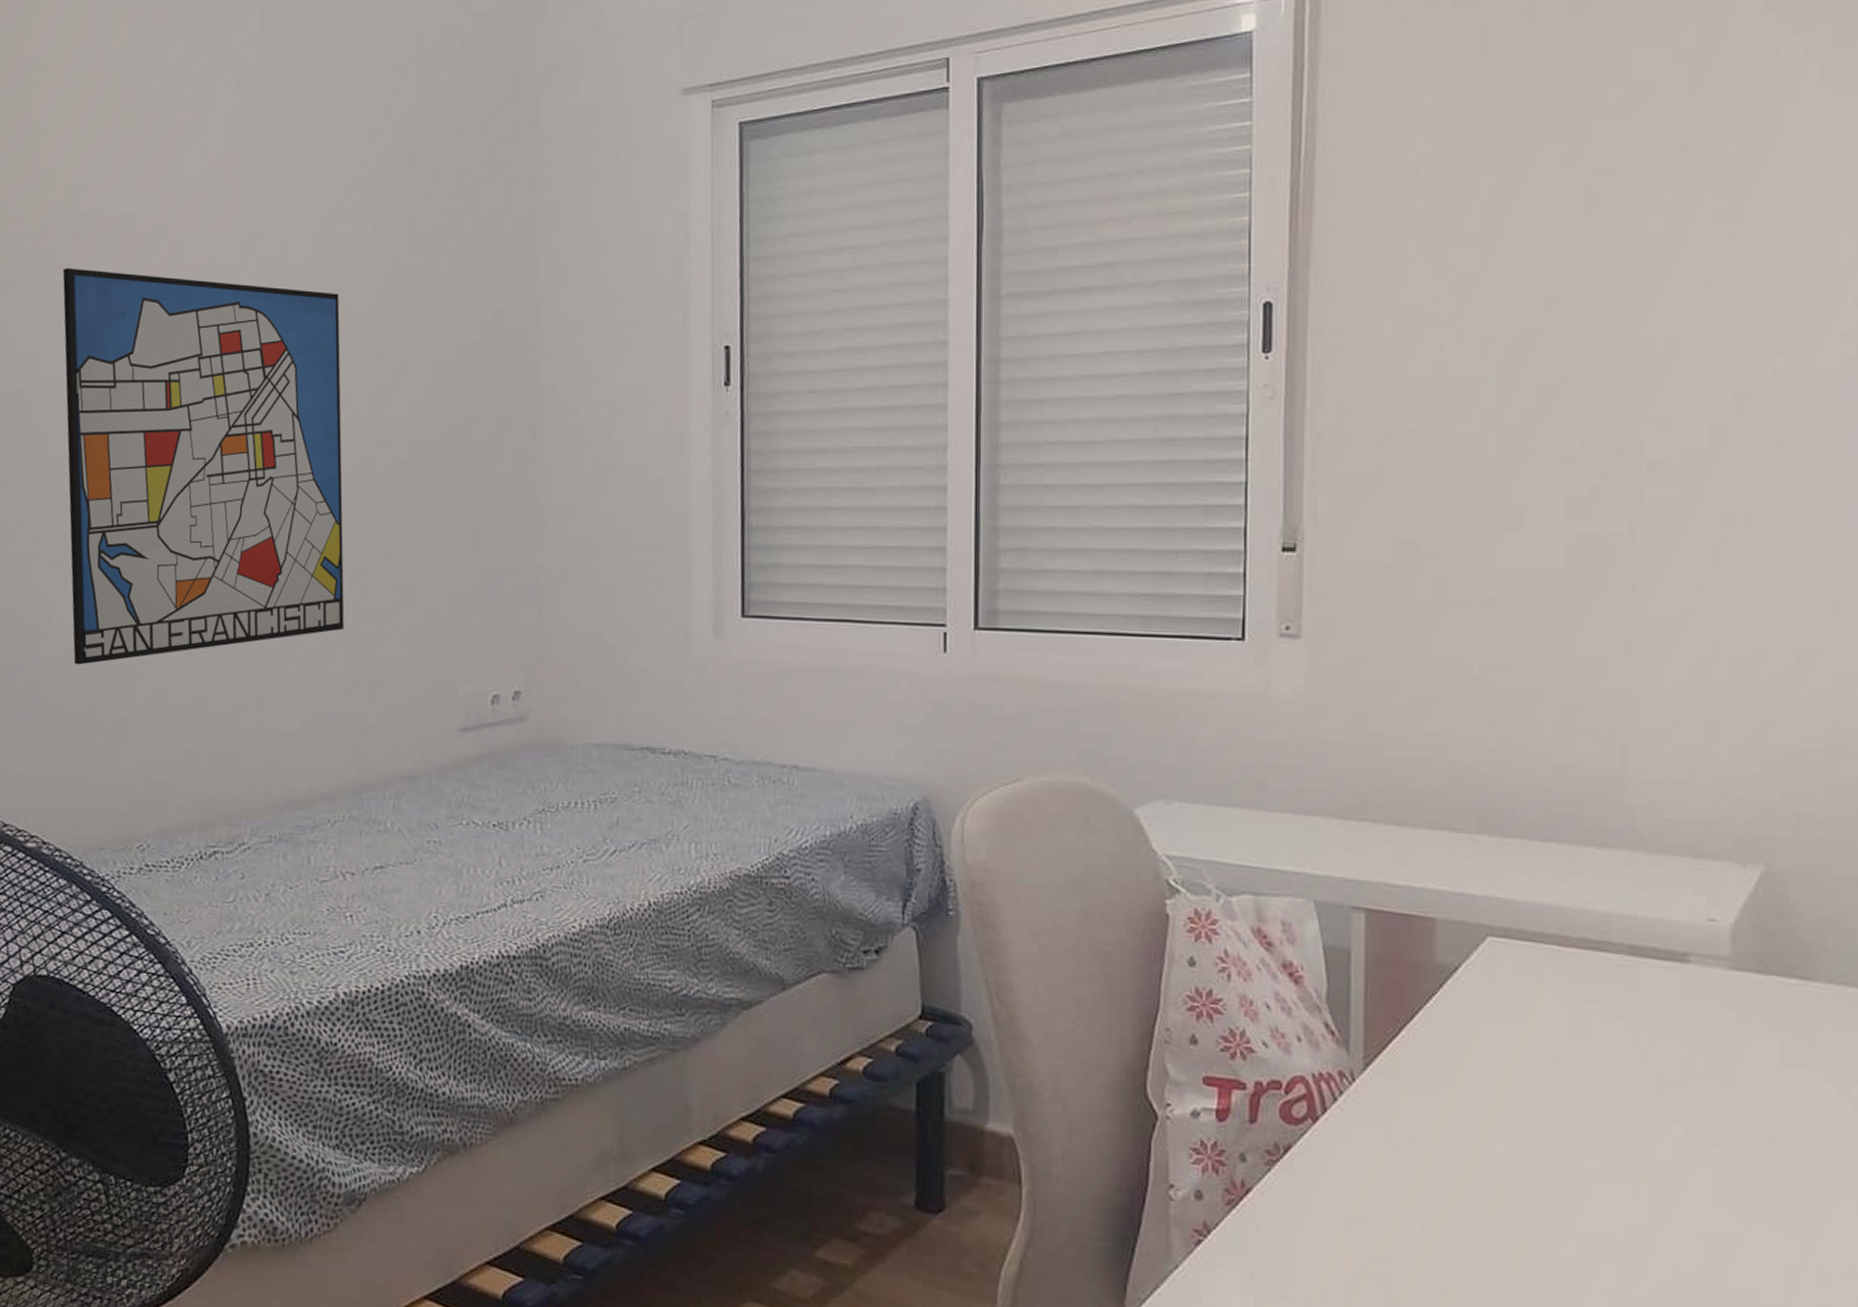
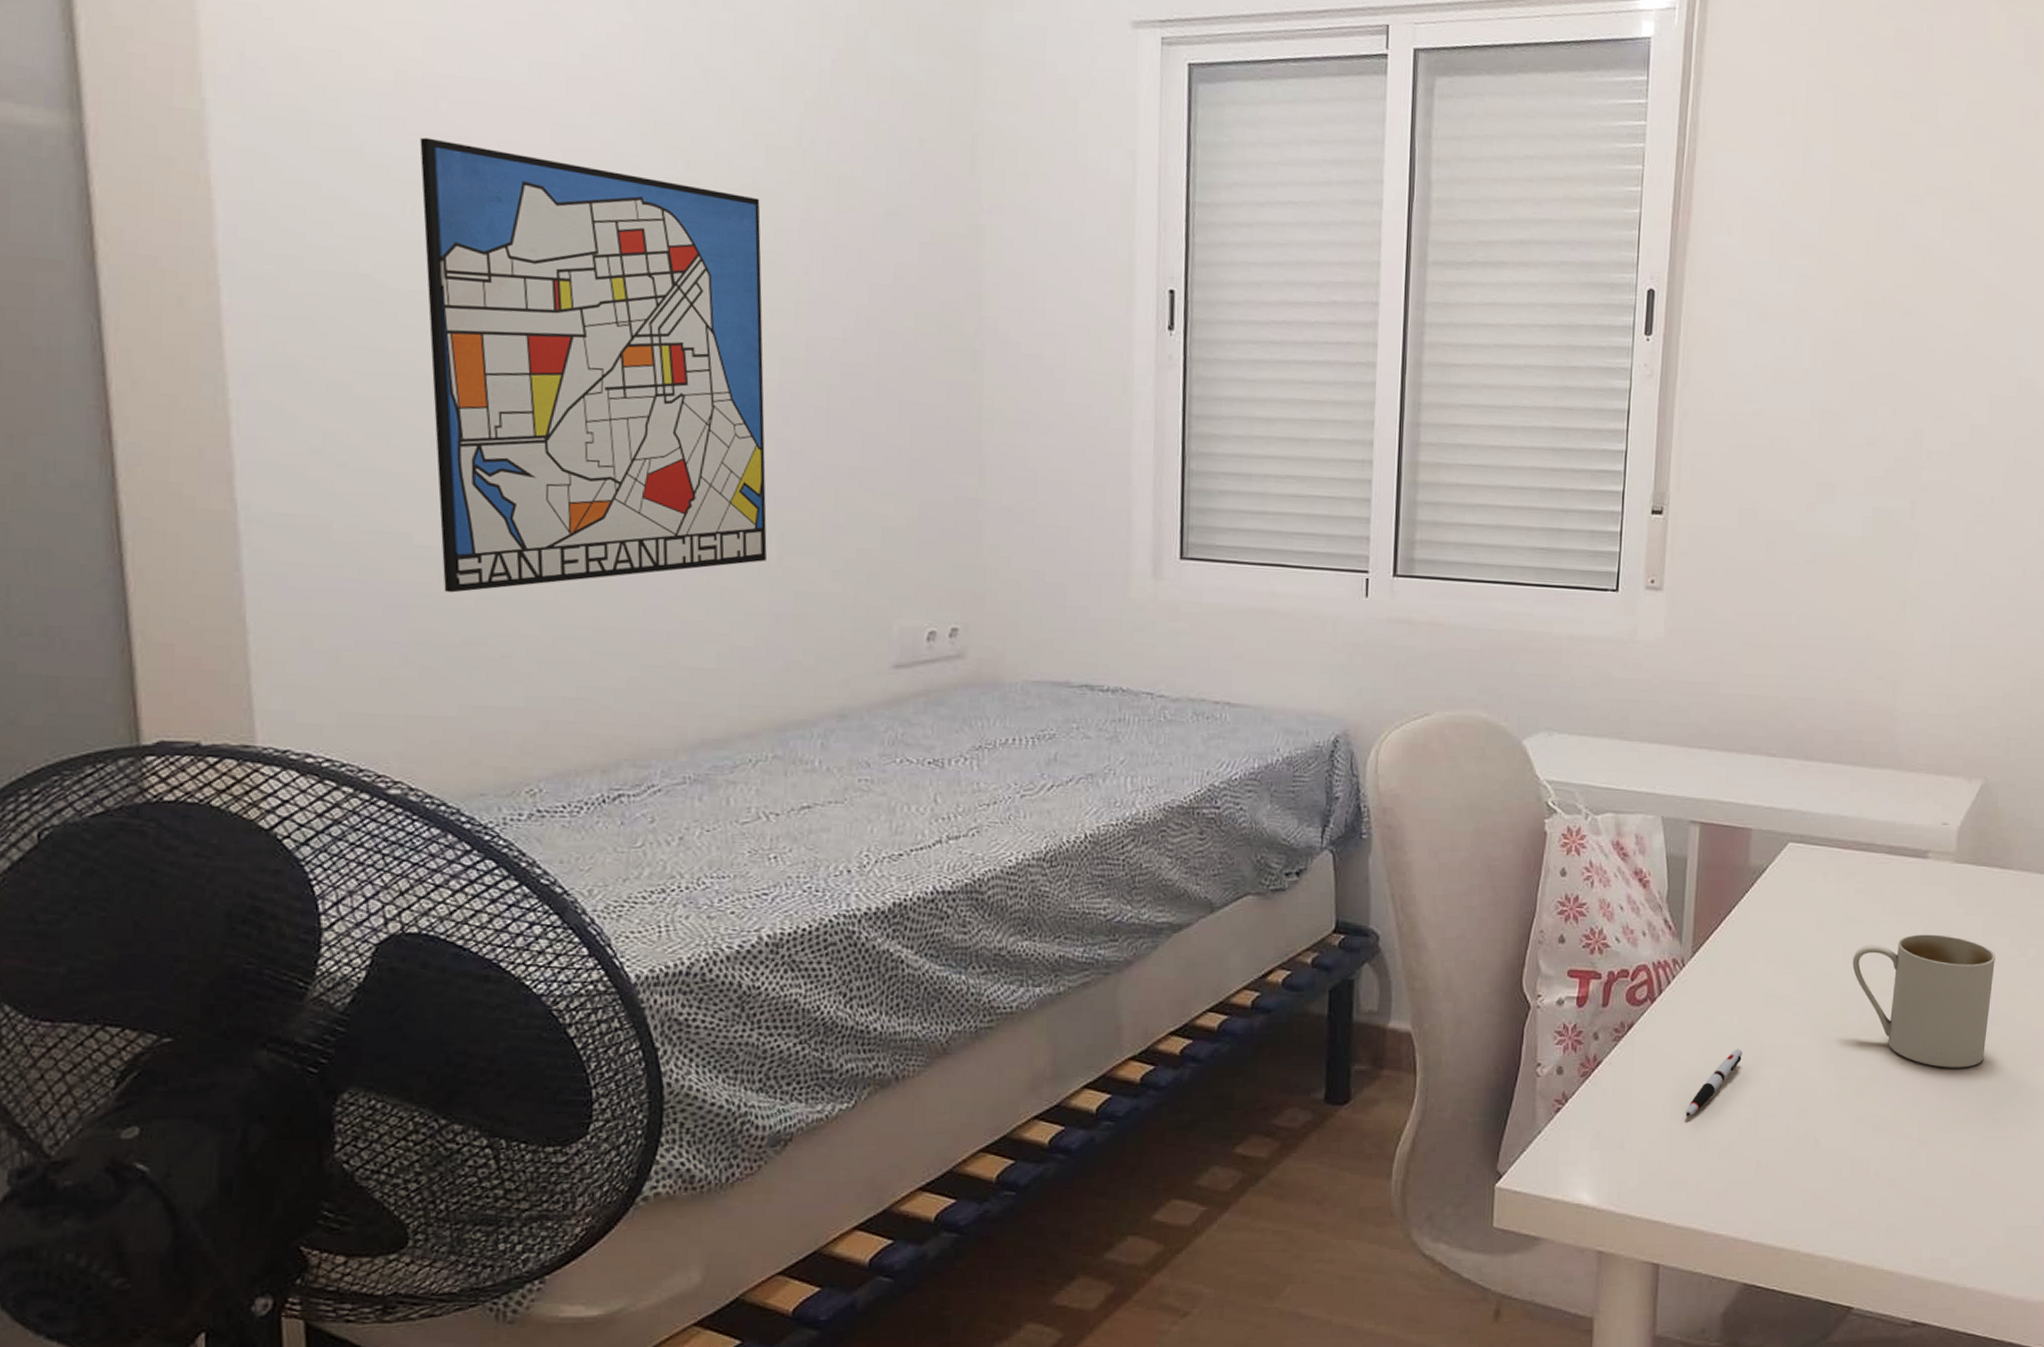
pen: none [1367,1186,1441,1267] -> present [1685,1049,1743,1117]
mug: none [1588,1058,1802,1237] -> present [1852,934,1995,1068]

